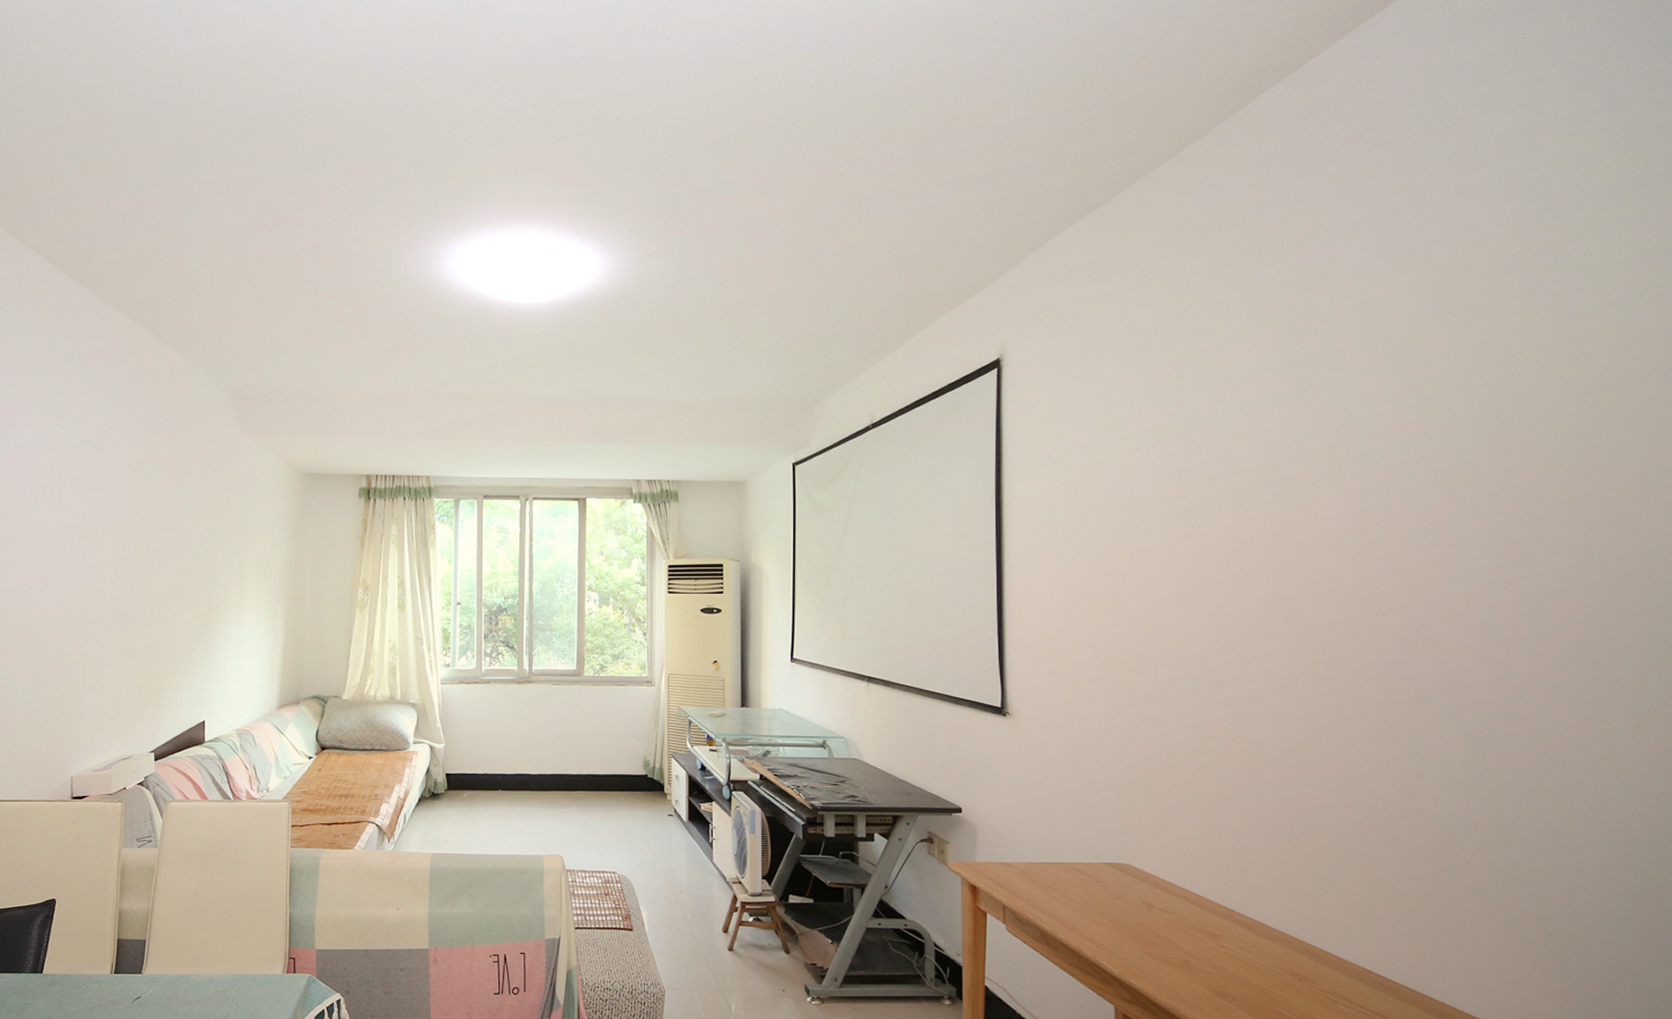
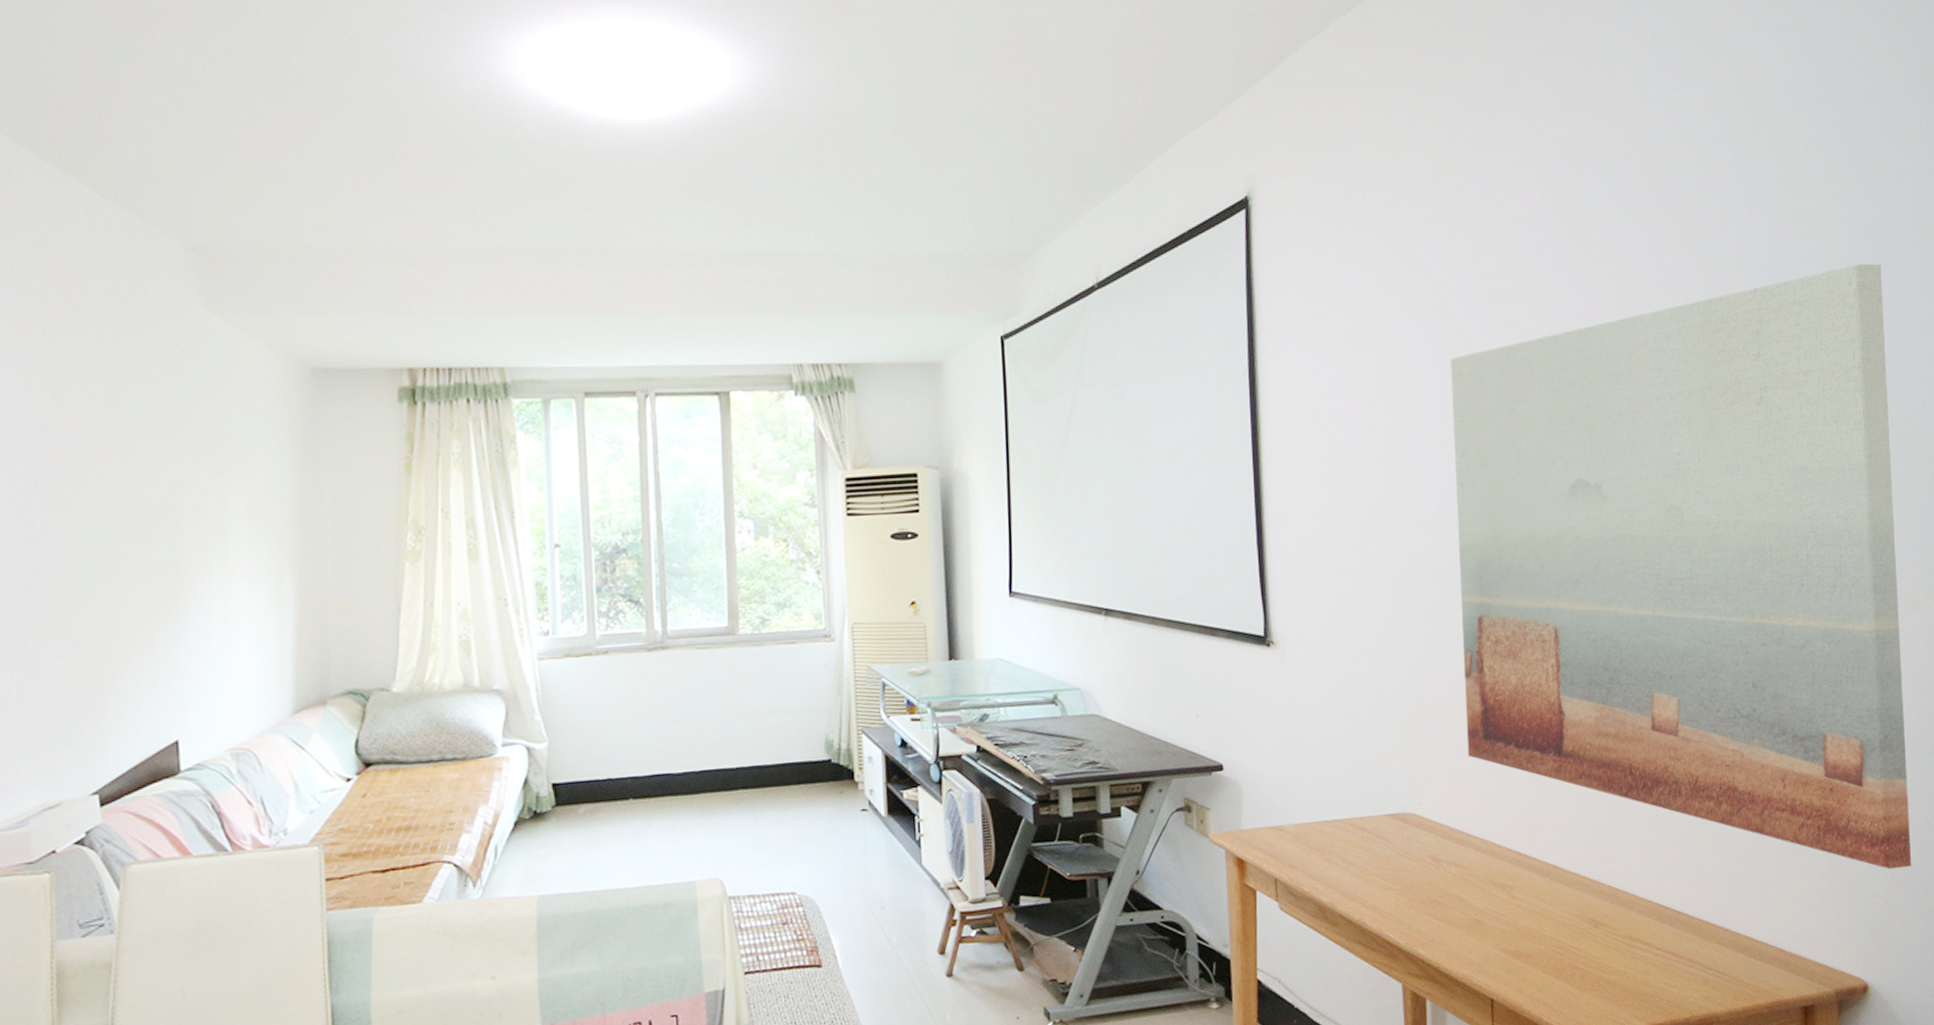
wall art: none [1175,418,1632,965] -> present [1451,263,1912,870]

